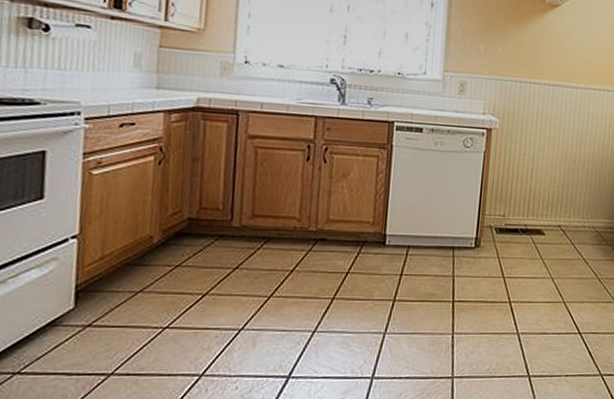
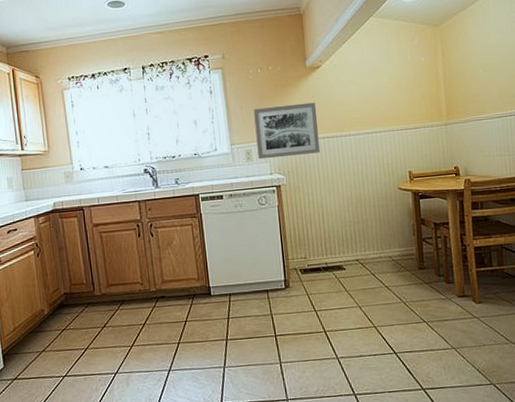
wall art: none [473,36,548,100] -> present [253,102,320,160]

